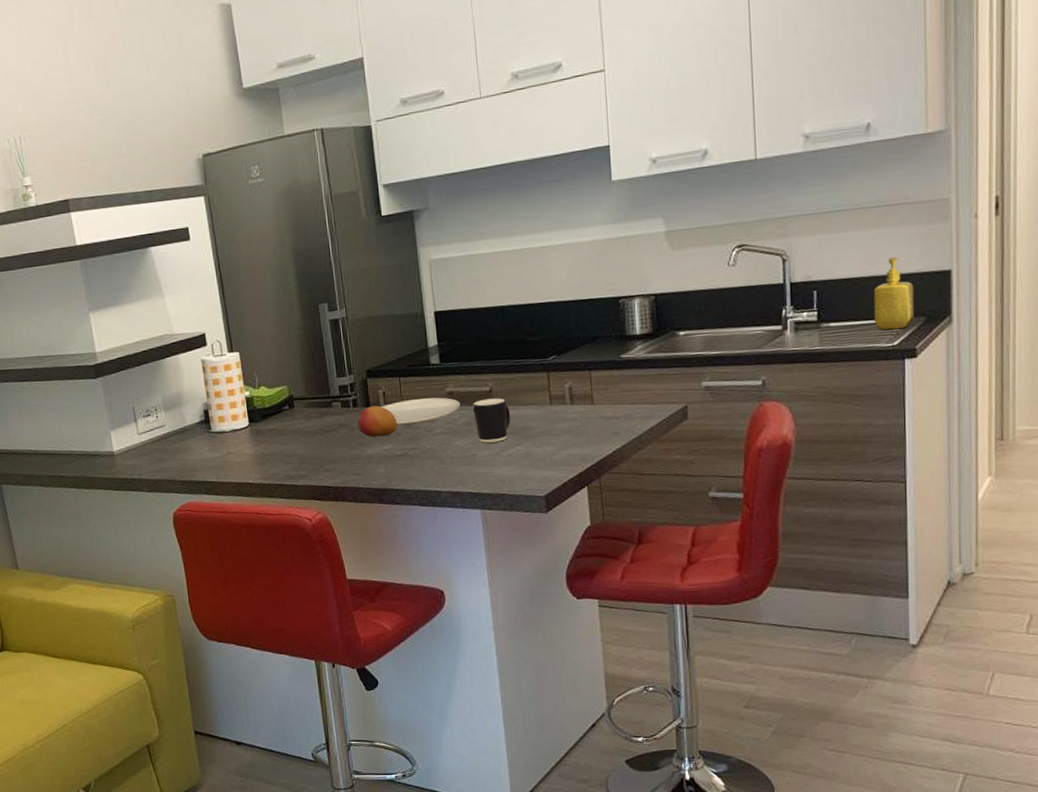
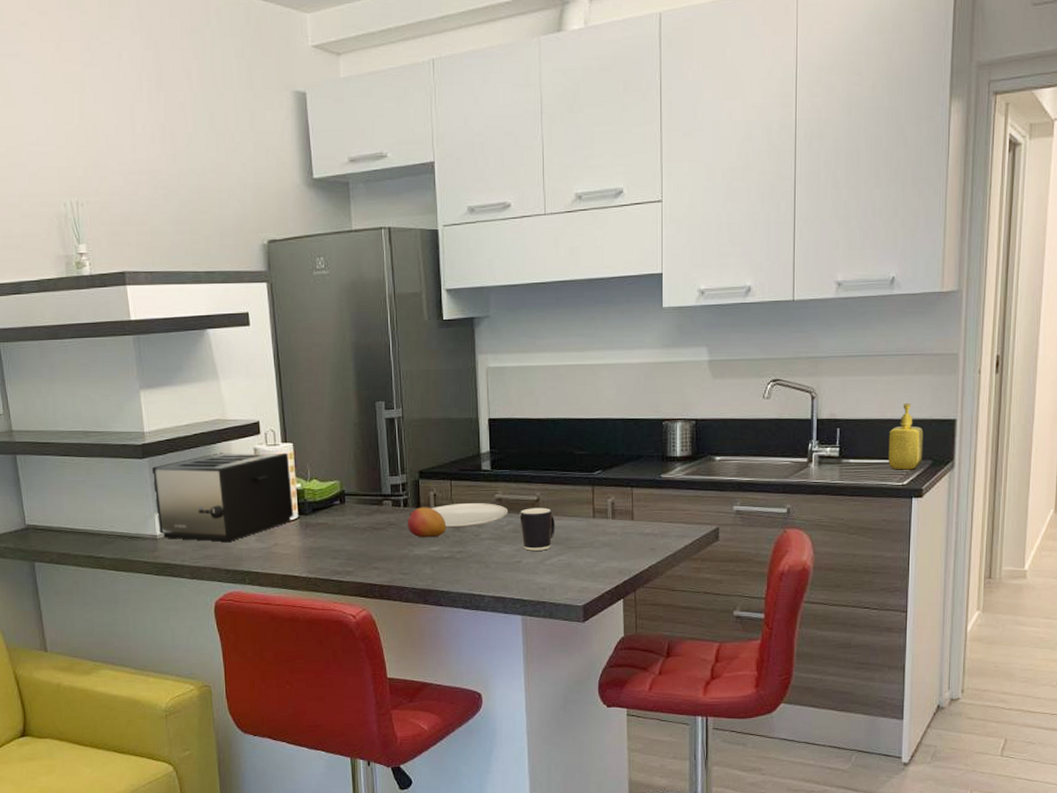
toaster: none [105,362,245,455] -> present [151,452,294,542]

